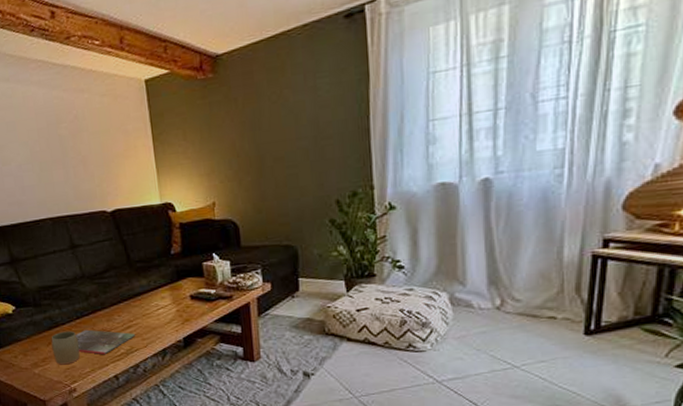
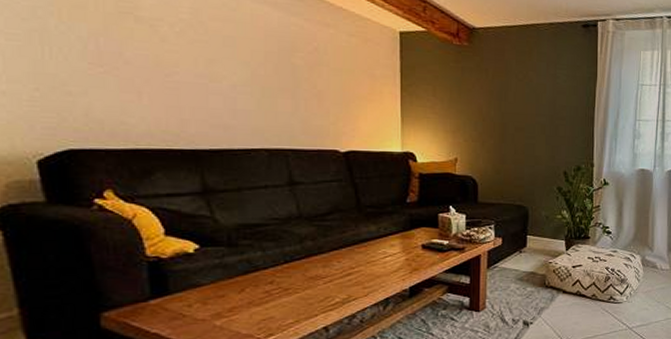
mug: present [51,330,80,365] -> none [245,276,284,316]
magazine: present [76,329,136,355] -> none [280,275,356,304]

